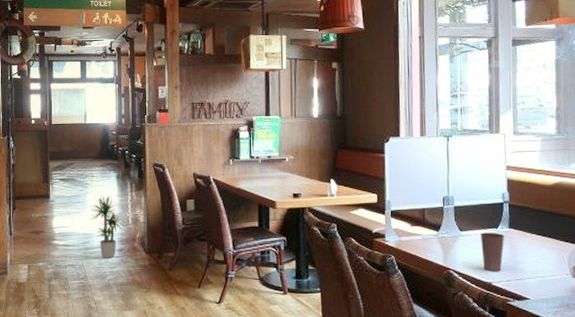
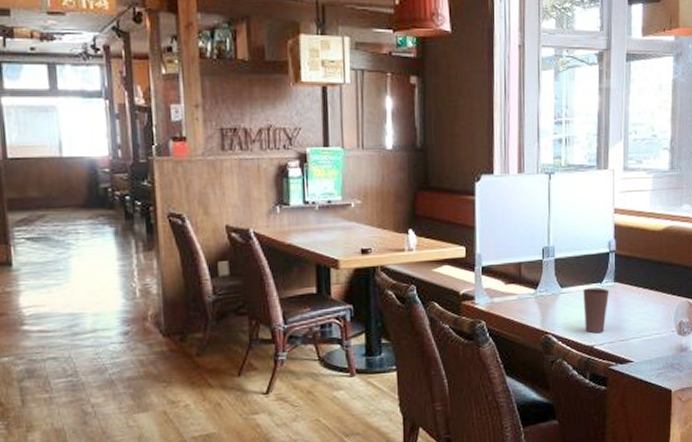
potted plant: present [90,195,126,259] -> none [77,259,132,346]

